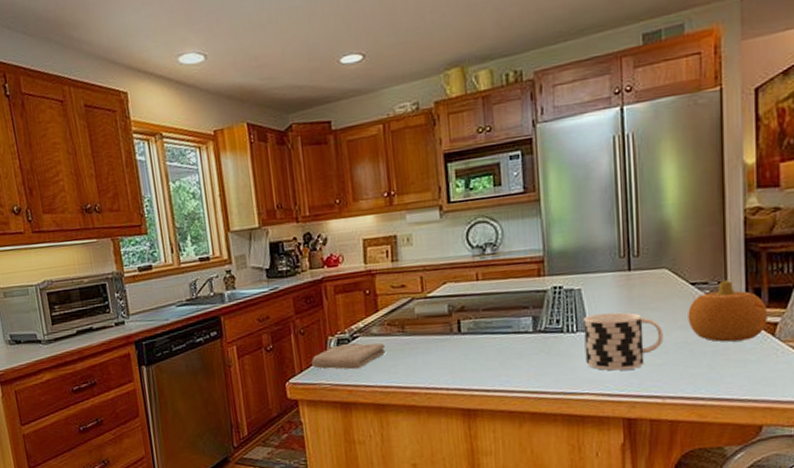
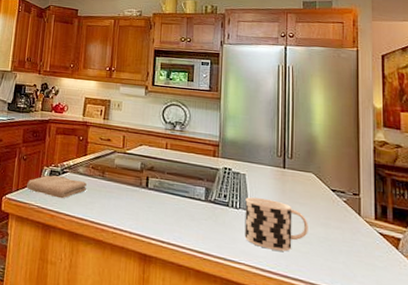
fruit: present [688,280,769,342] -> none [329,193,393,248]

